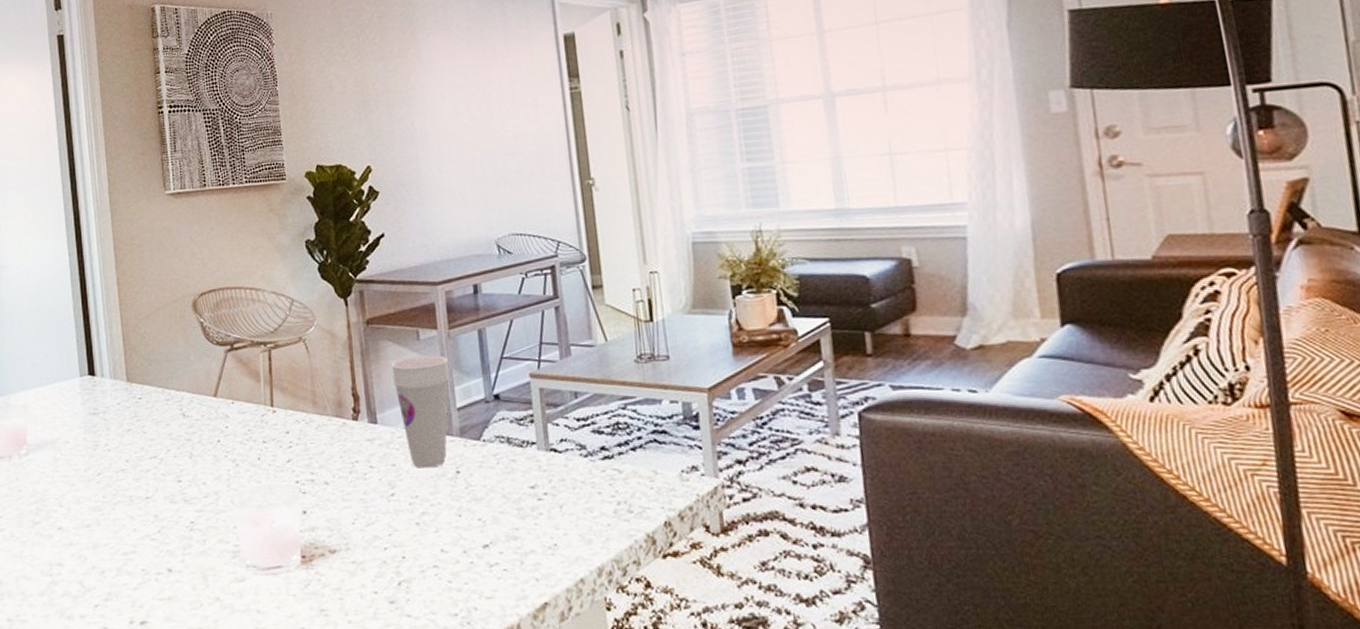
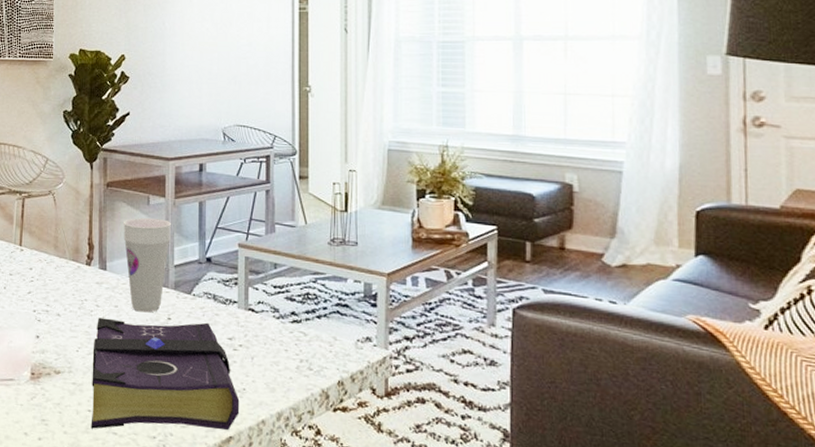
book: none [371,471,553,613] -> present [90,317,240,431]

